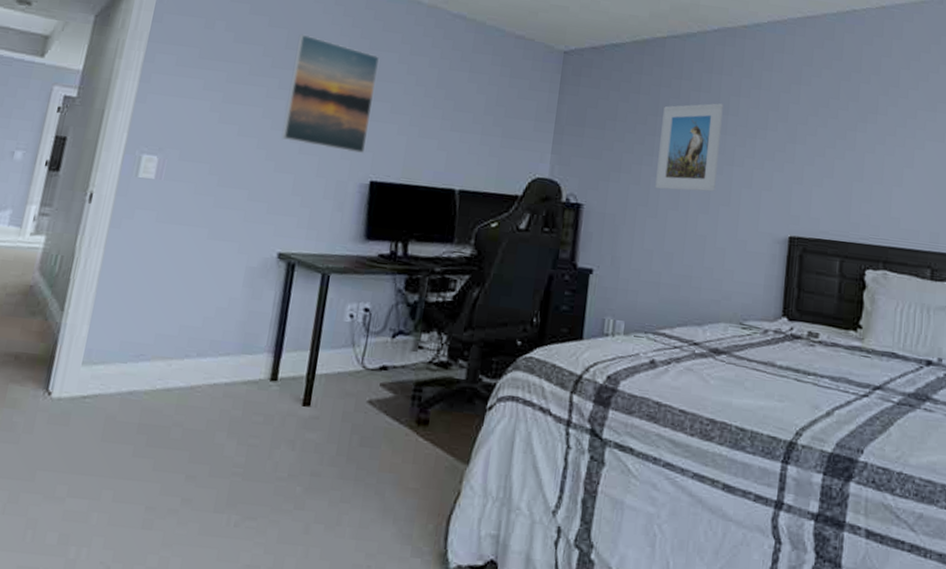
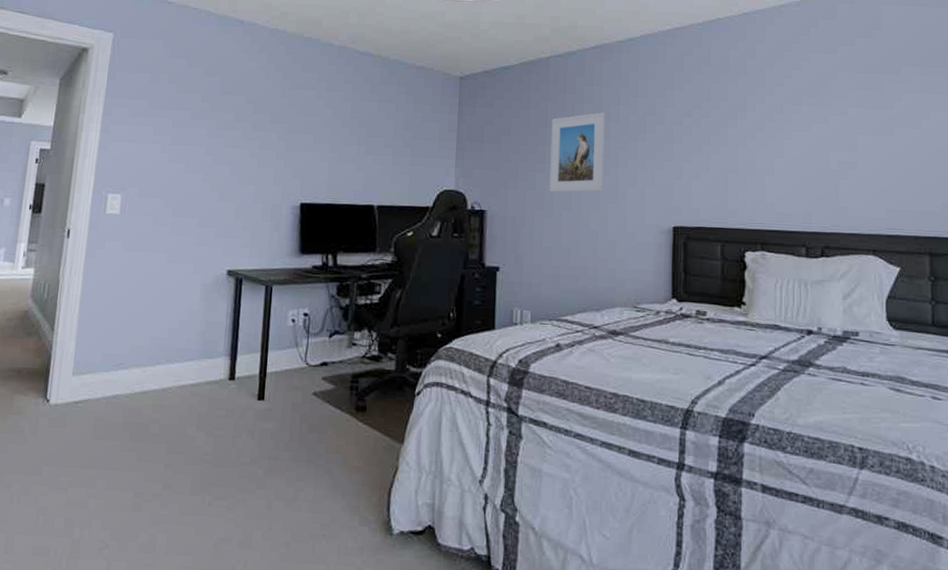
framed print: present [281,34,379,154] -> none [222,80,300,180]

